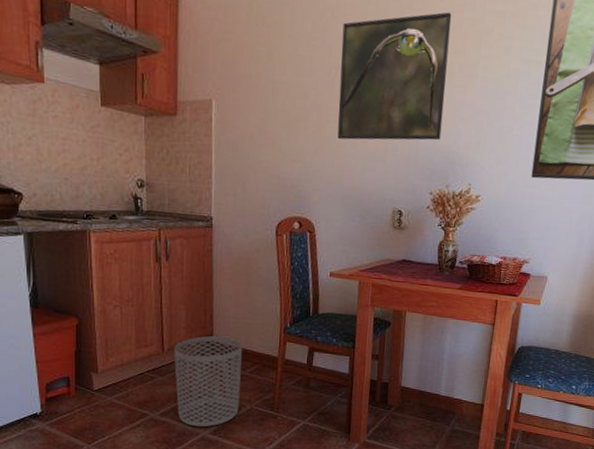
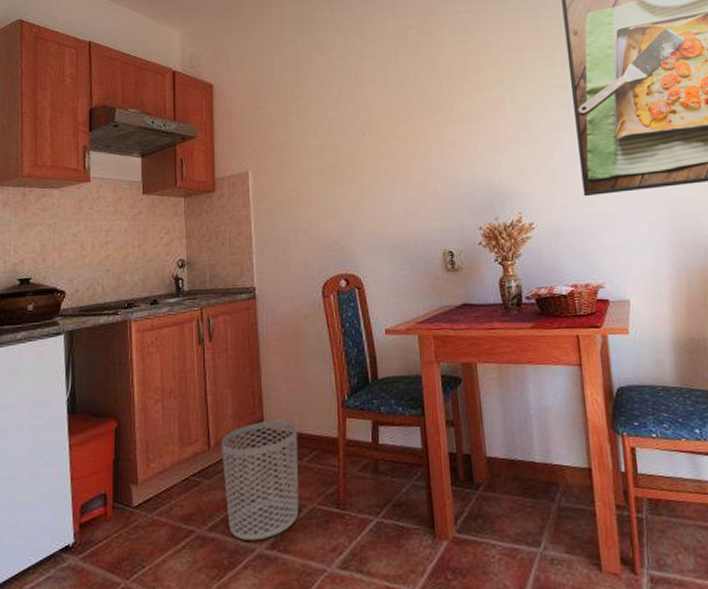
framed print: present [337,12,452,140] -> none [367,57,480,189]

